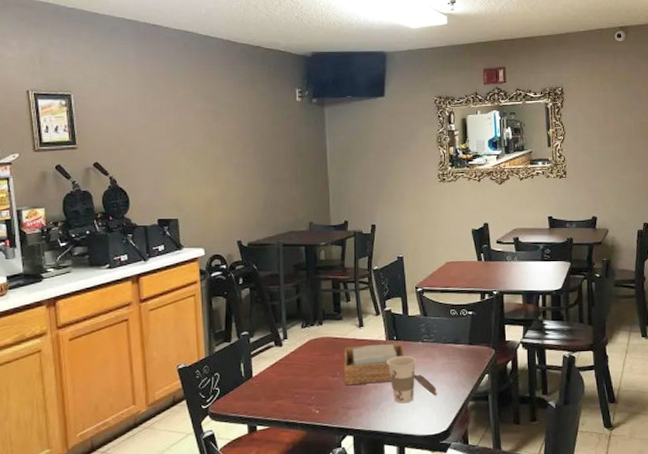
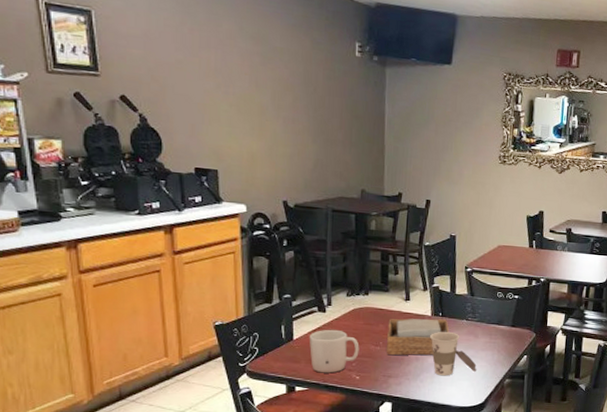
mug: none [267,363,317,410] -> present [309,329,360,374]

